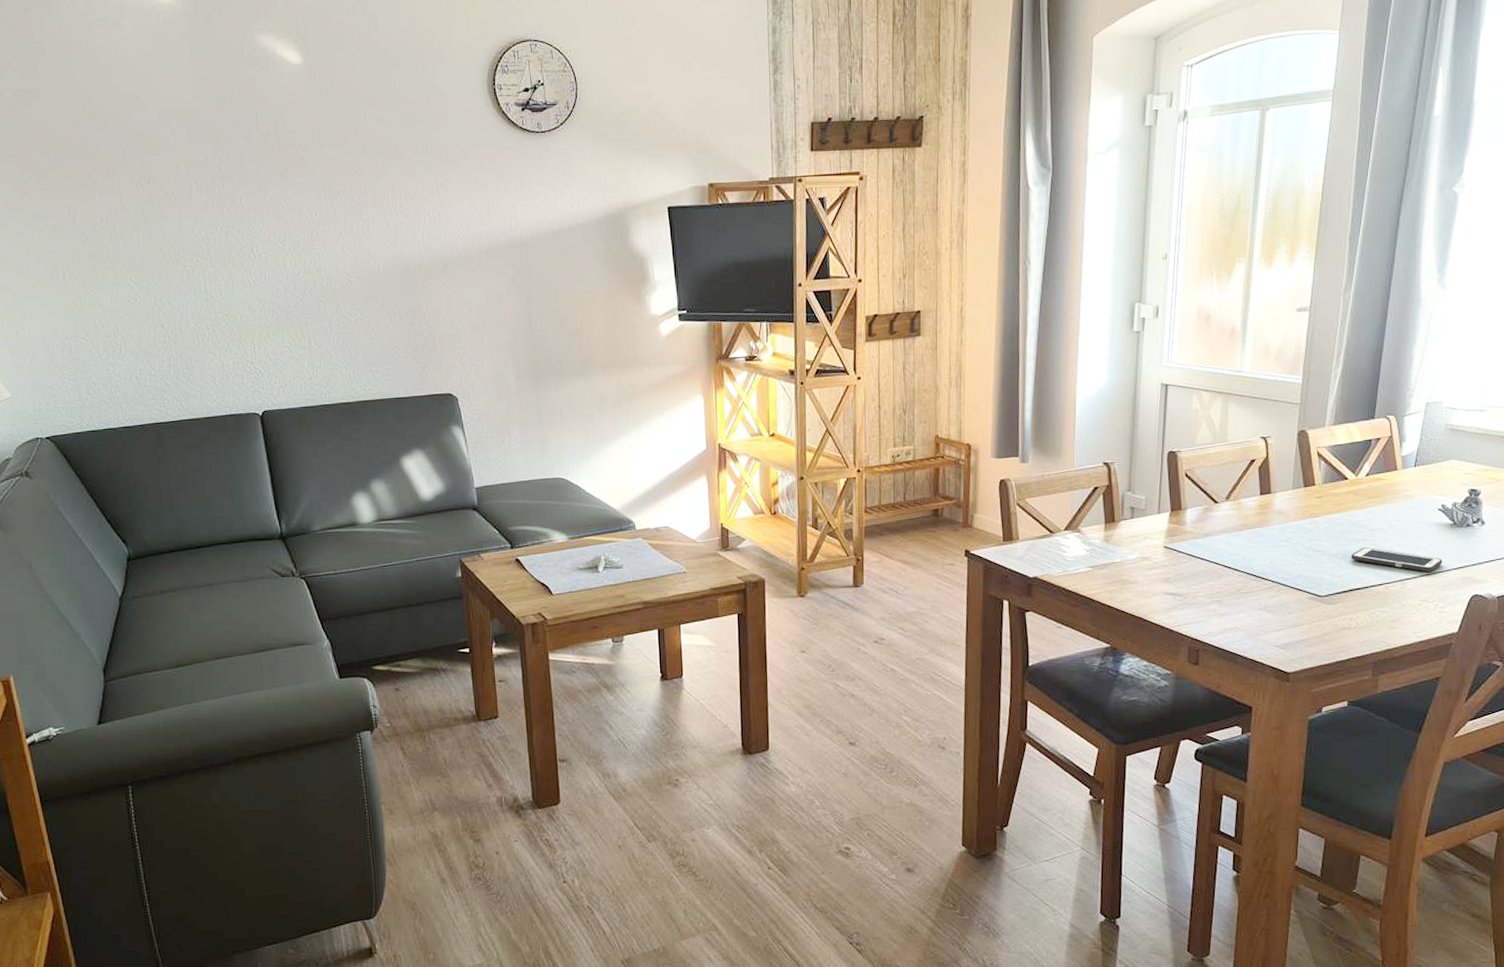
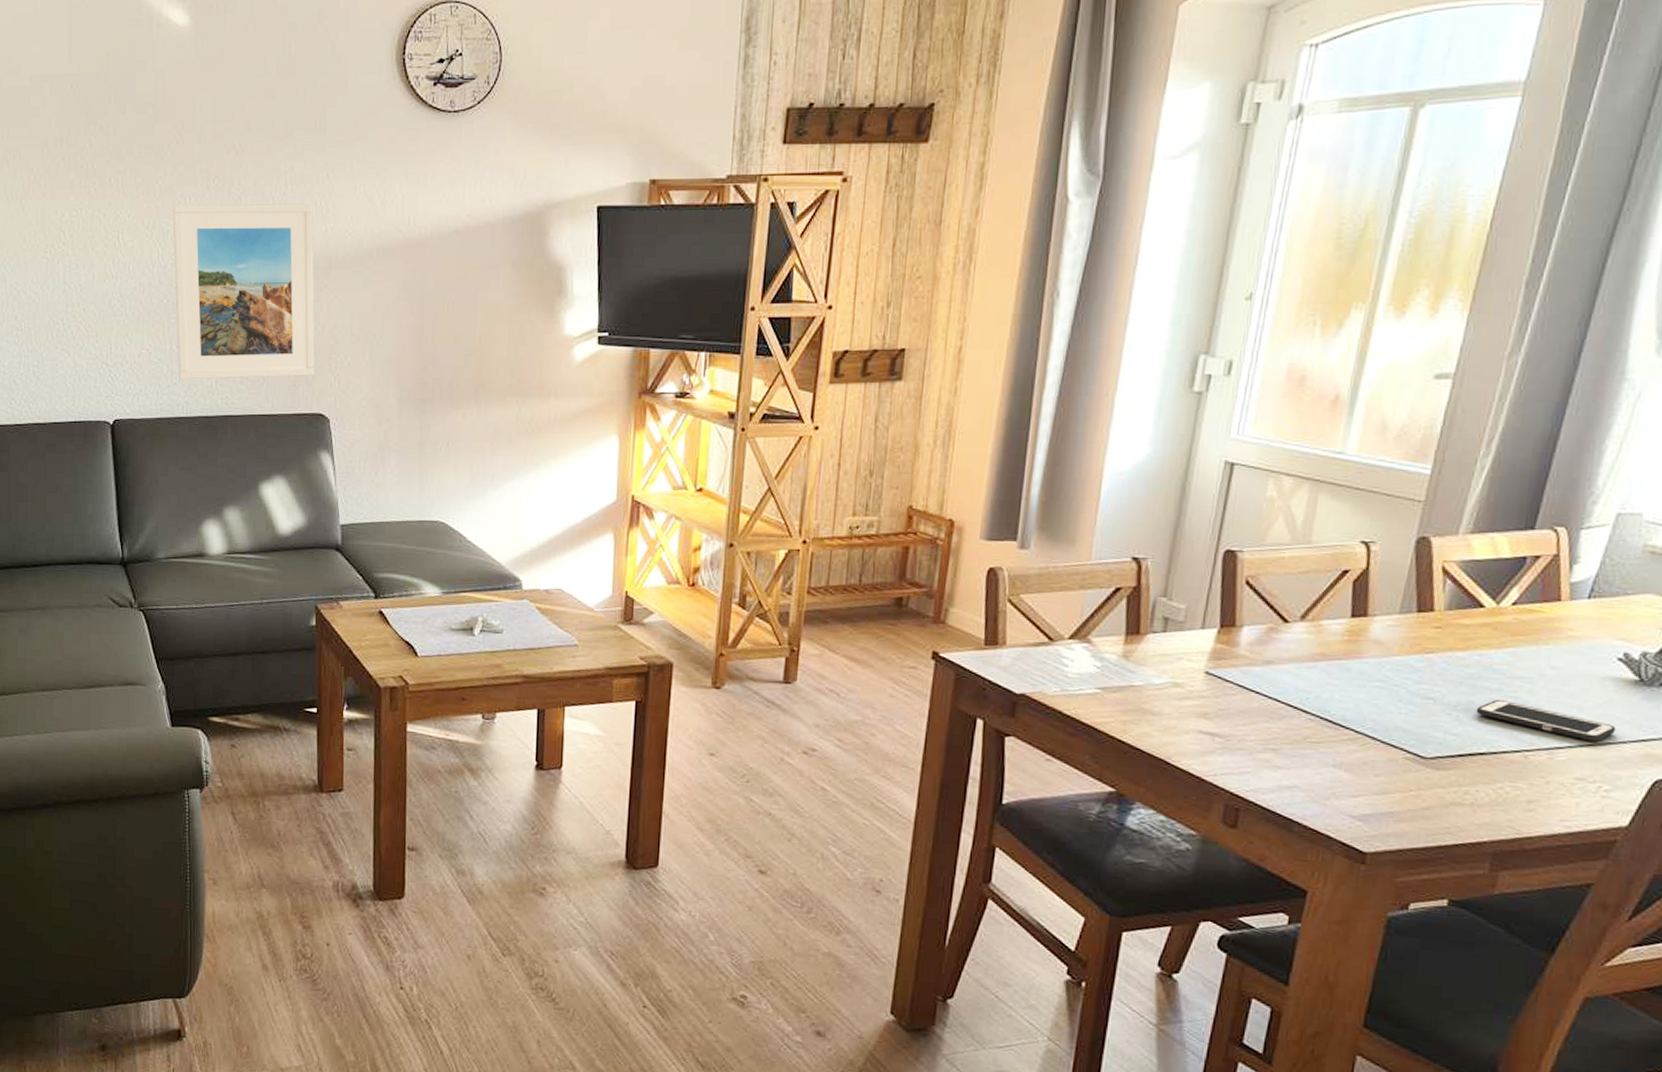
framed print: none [301,213,441,372] -> present [173,203,315,380]

